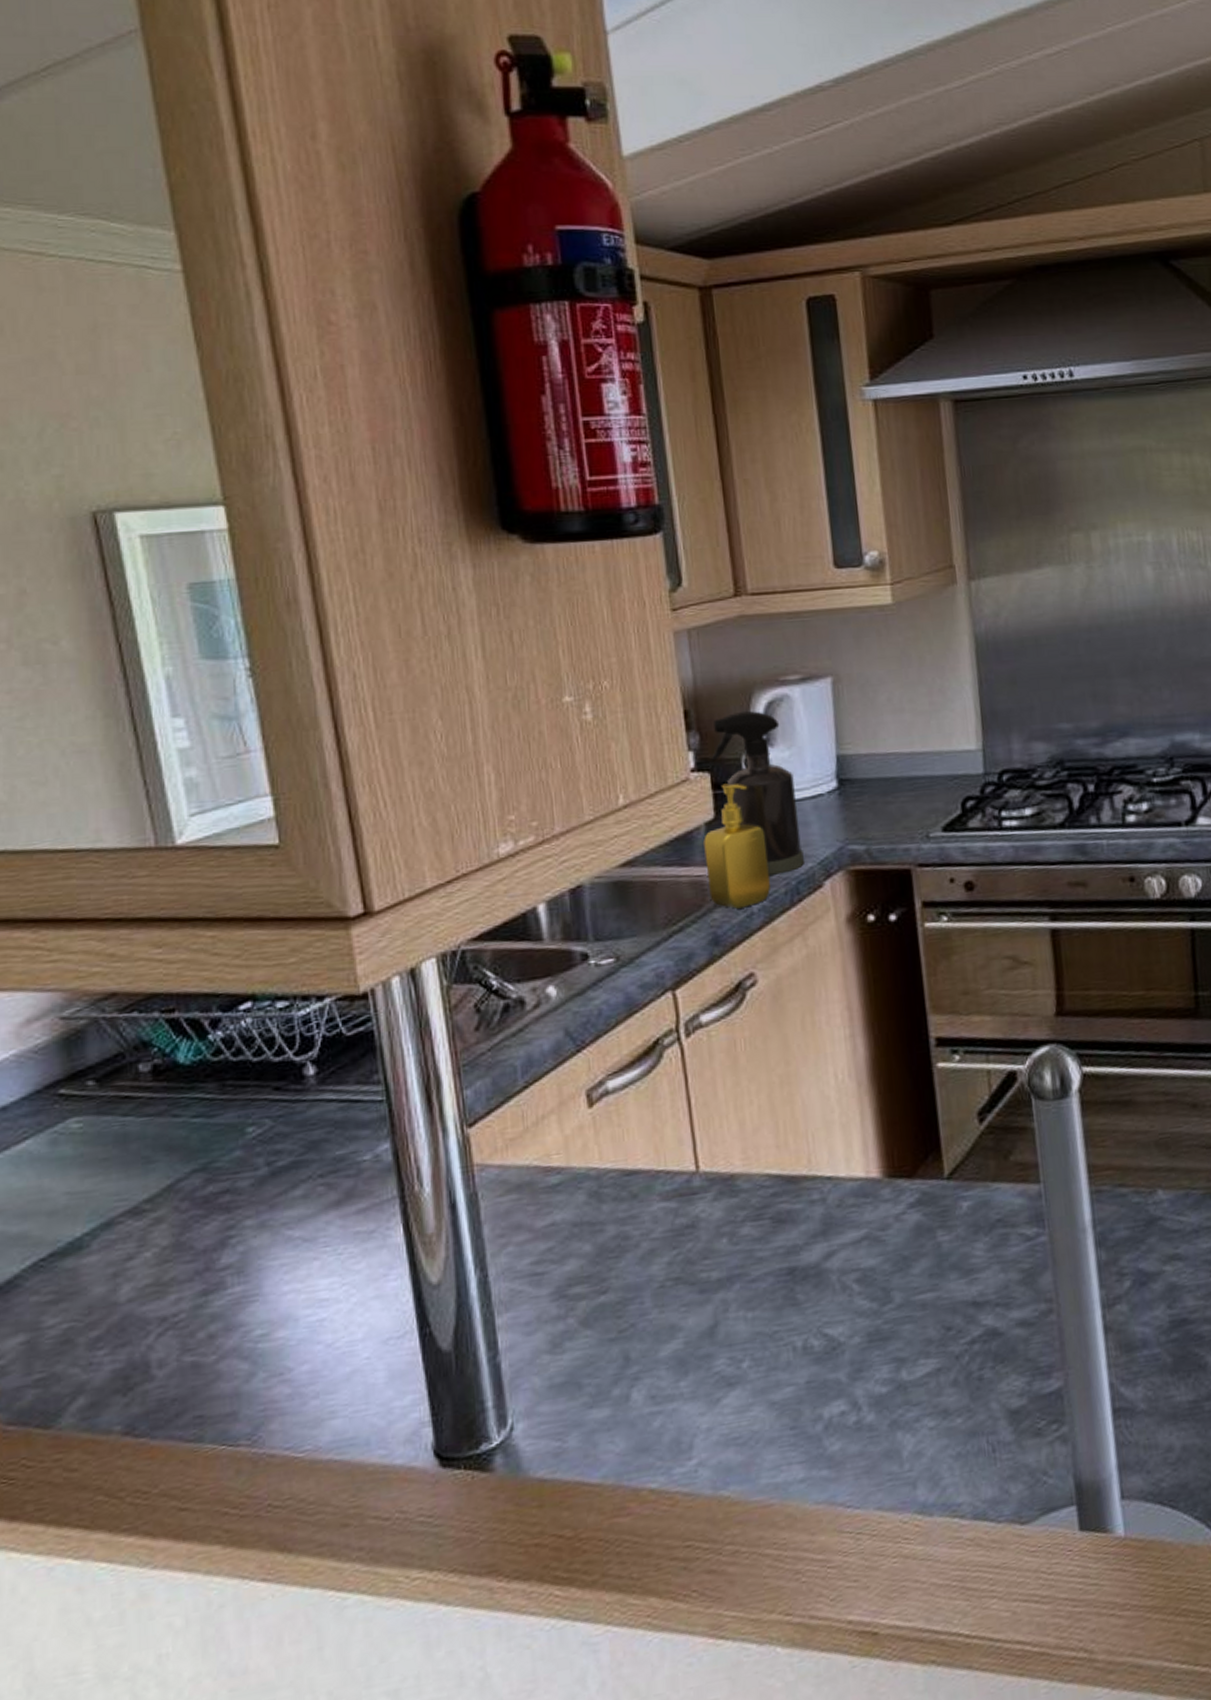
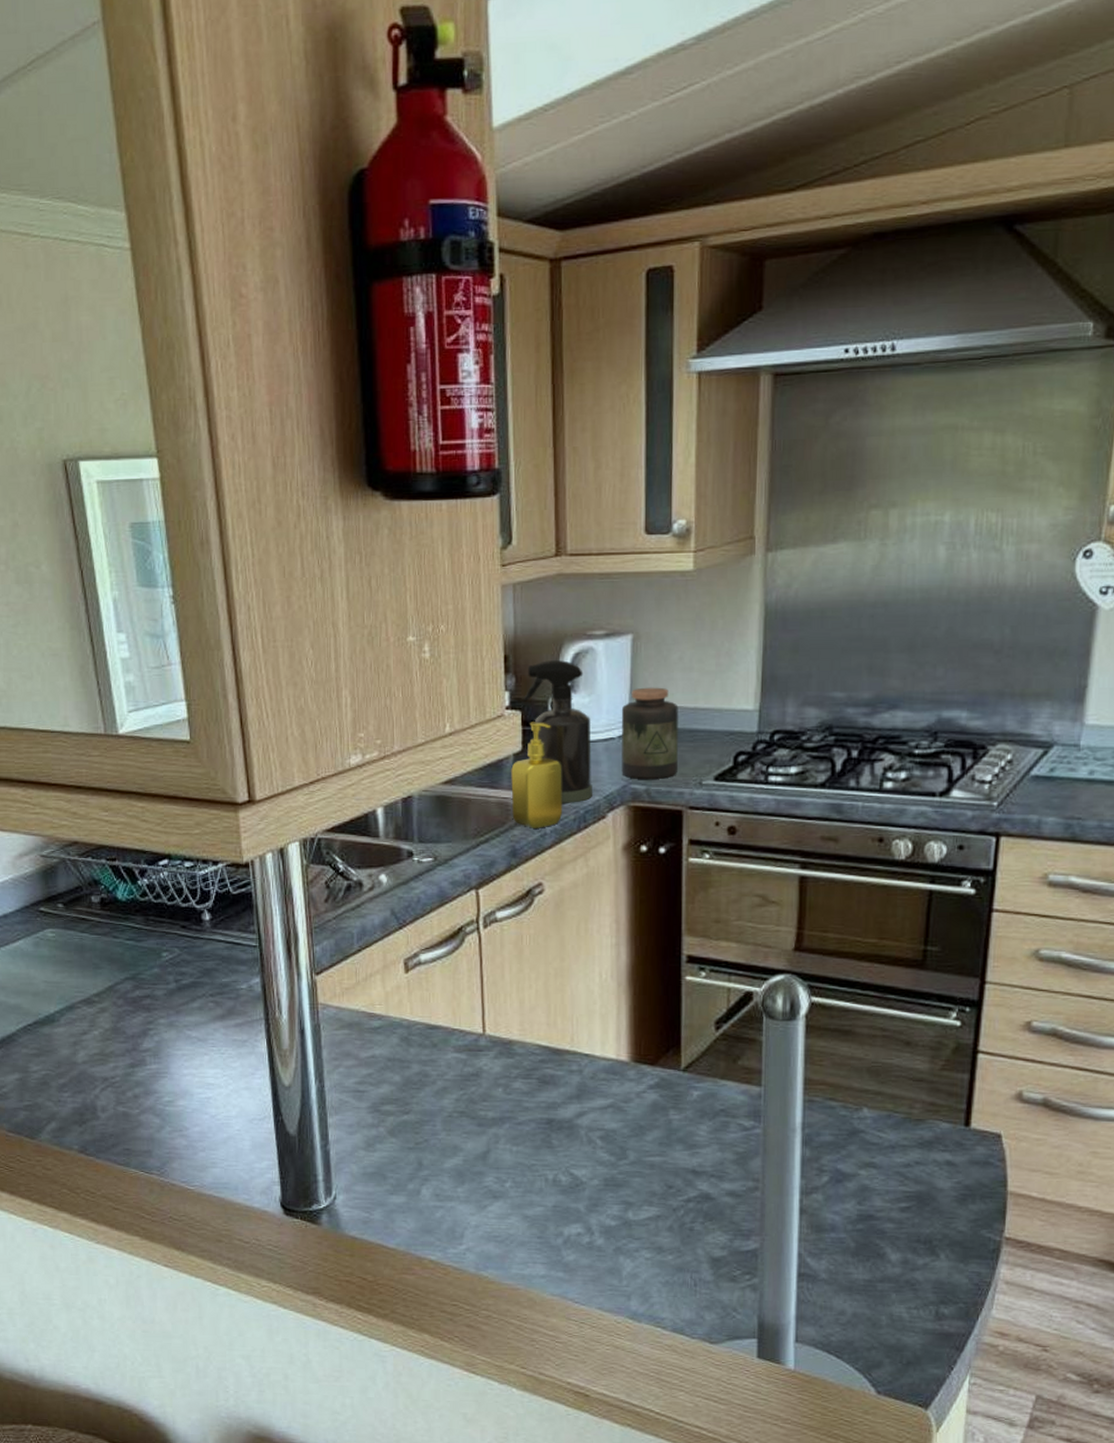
jar: none [828,733,900,839] -> present [621,687,679,779]

